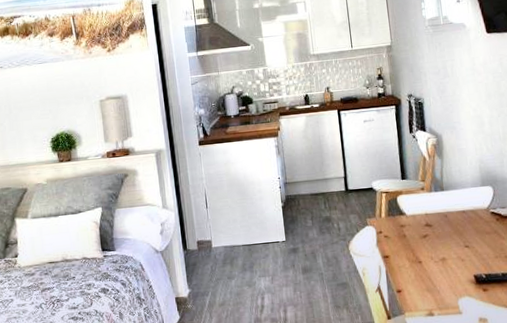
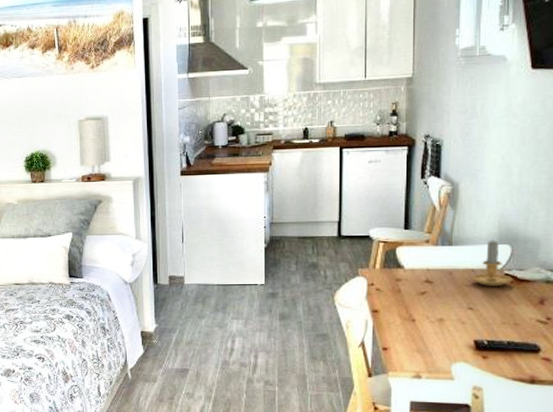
candle: none [455,183,499,225] -> present [461,240,513,286]

